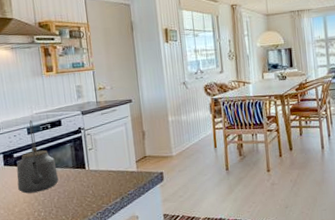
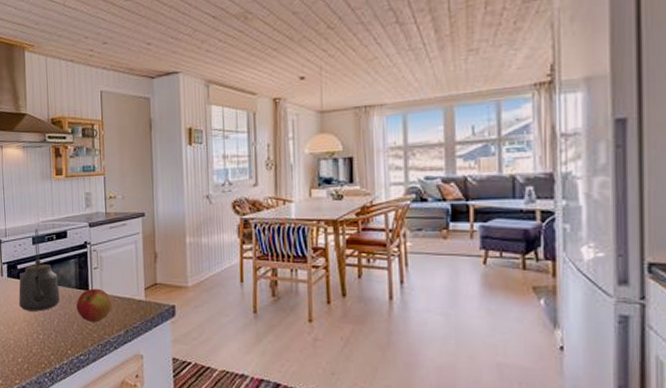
apple: none [74,166,108,195] -> present [76,288,113,322]

